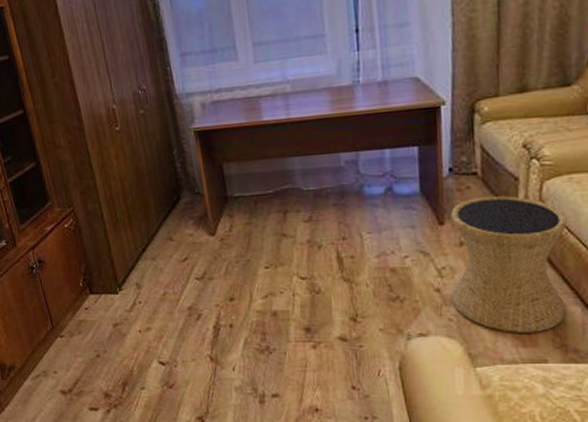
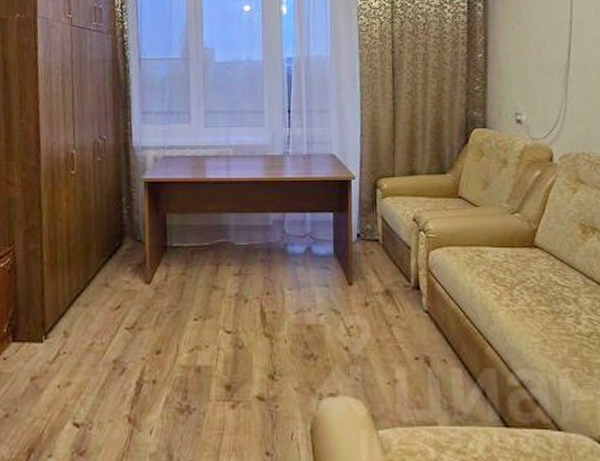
side table: present [451,195,568,333] -> none [358,261,451,394]

